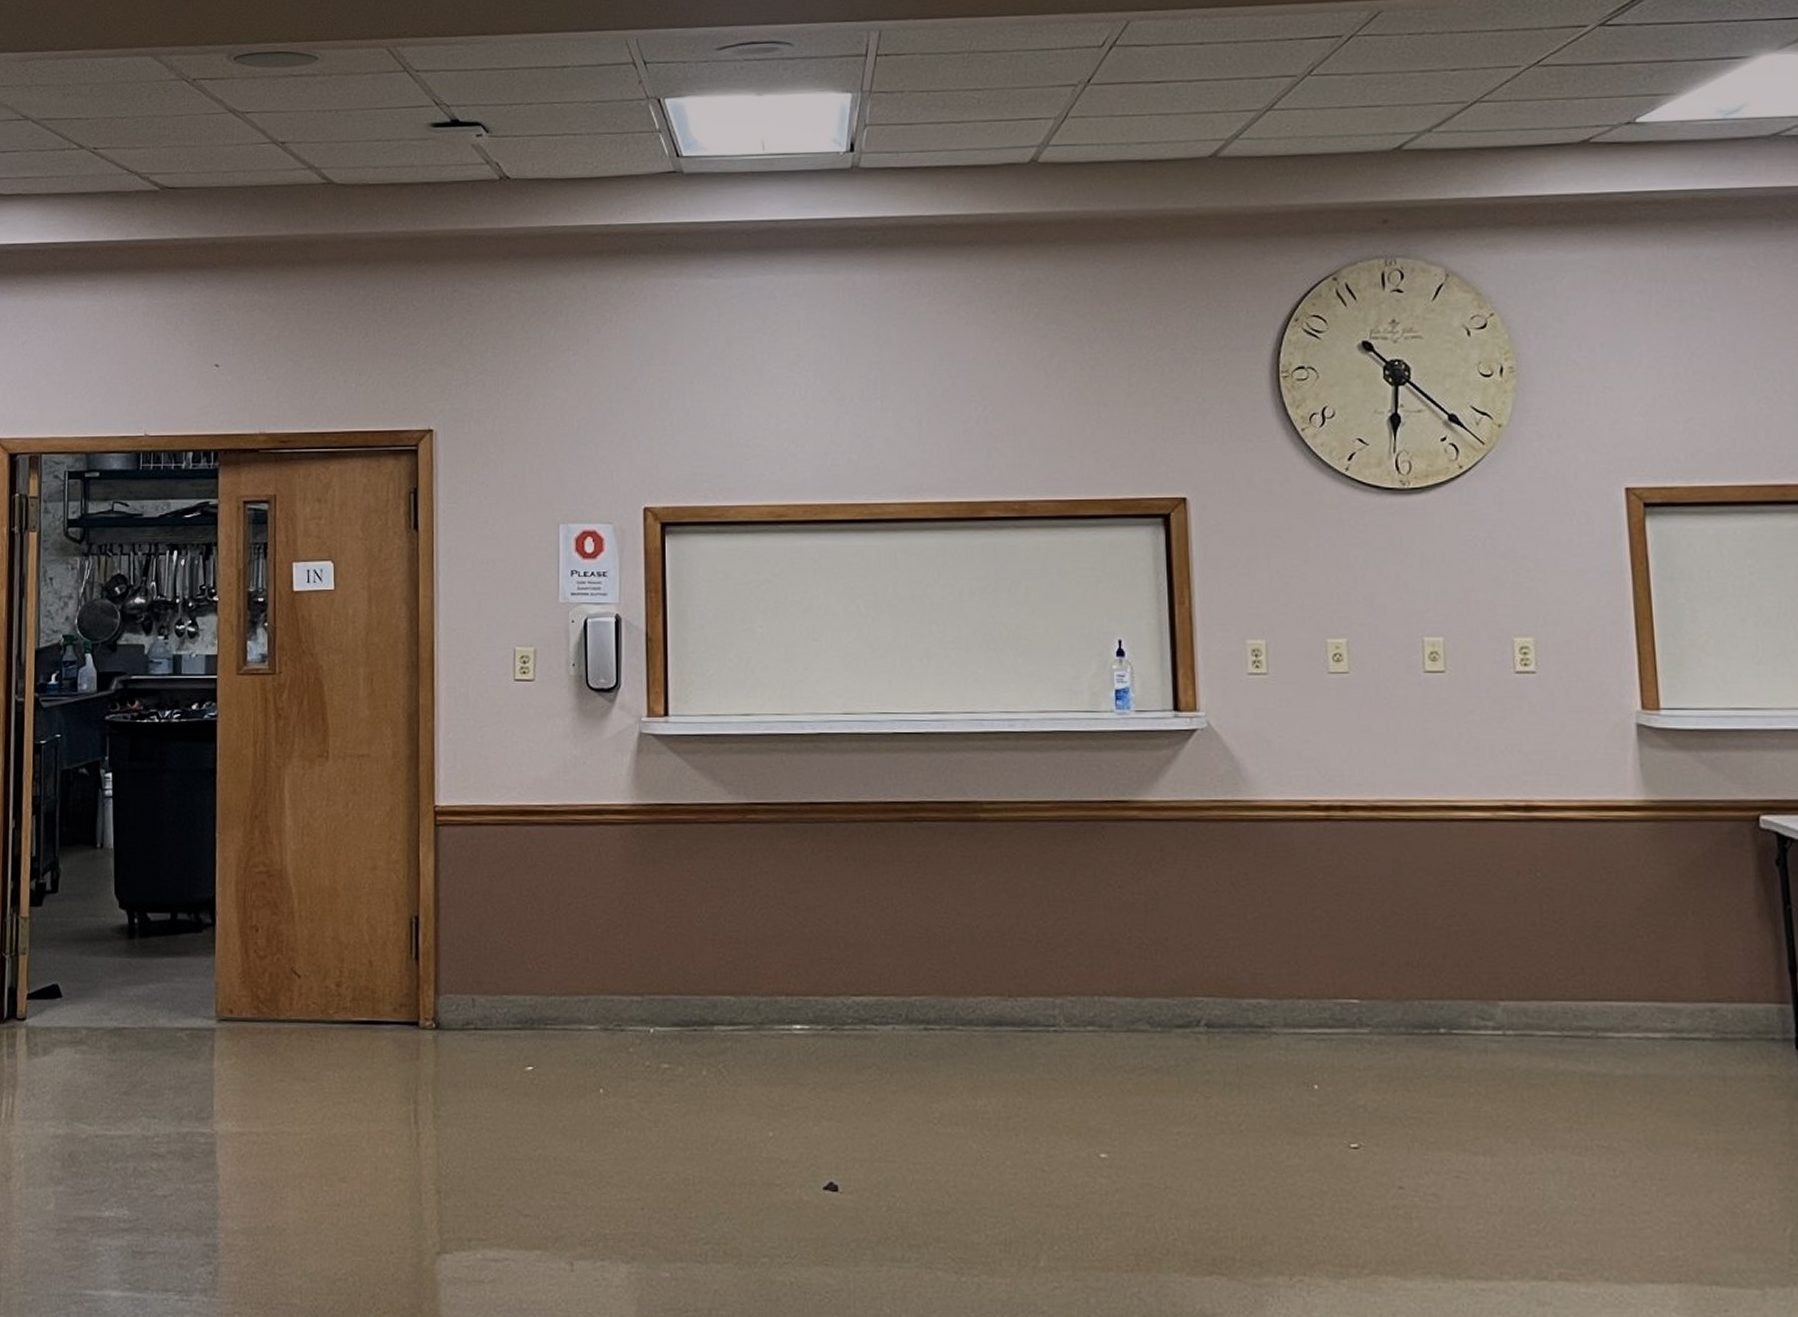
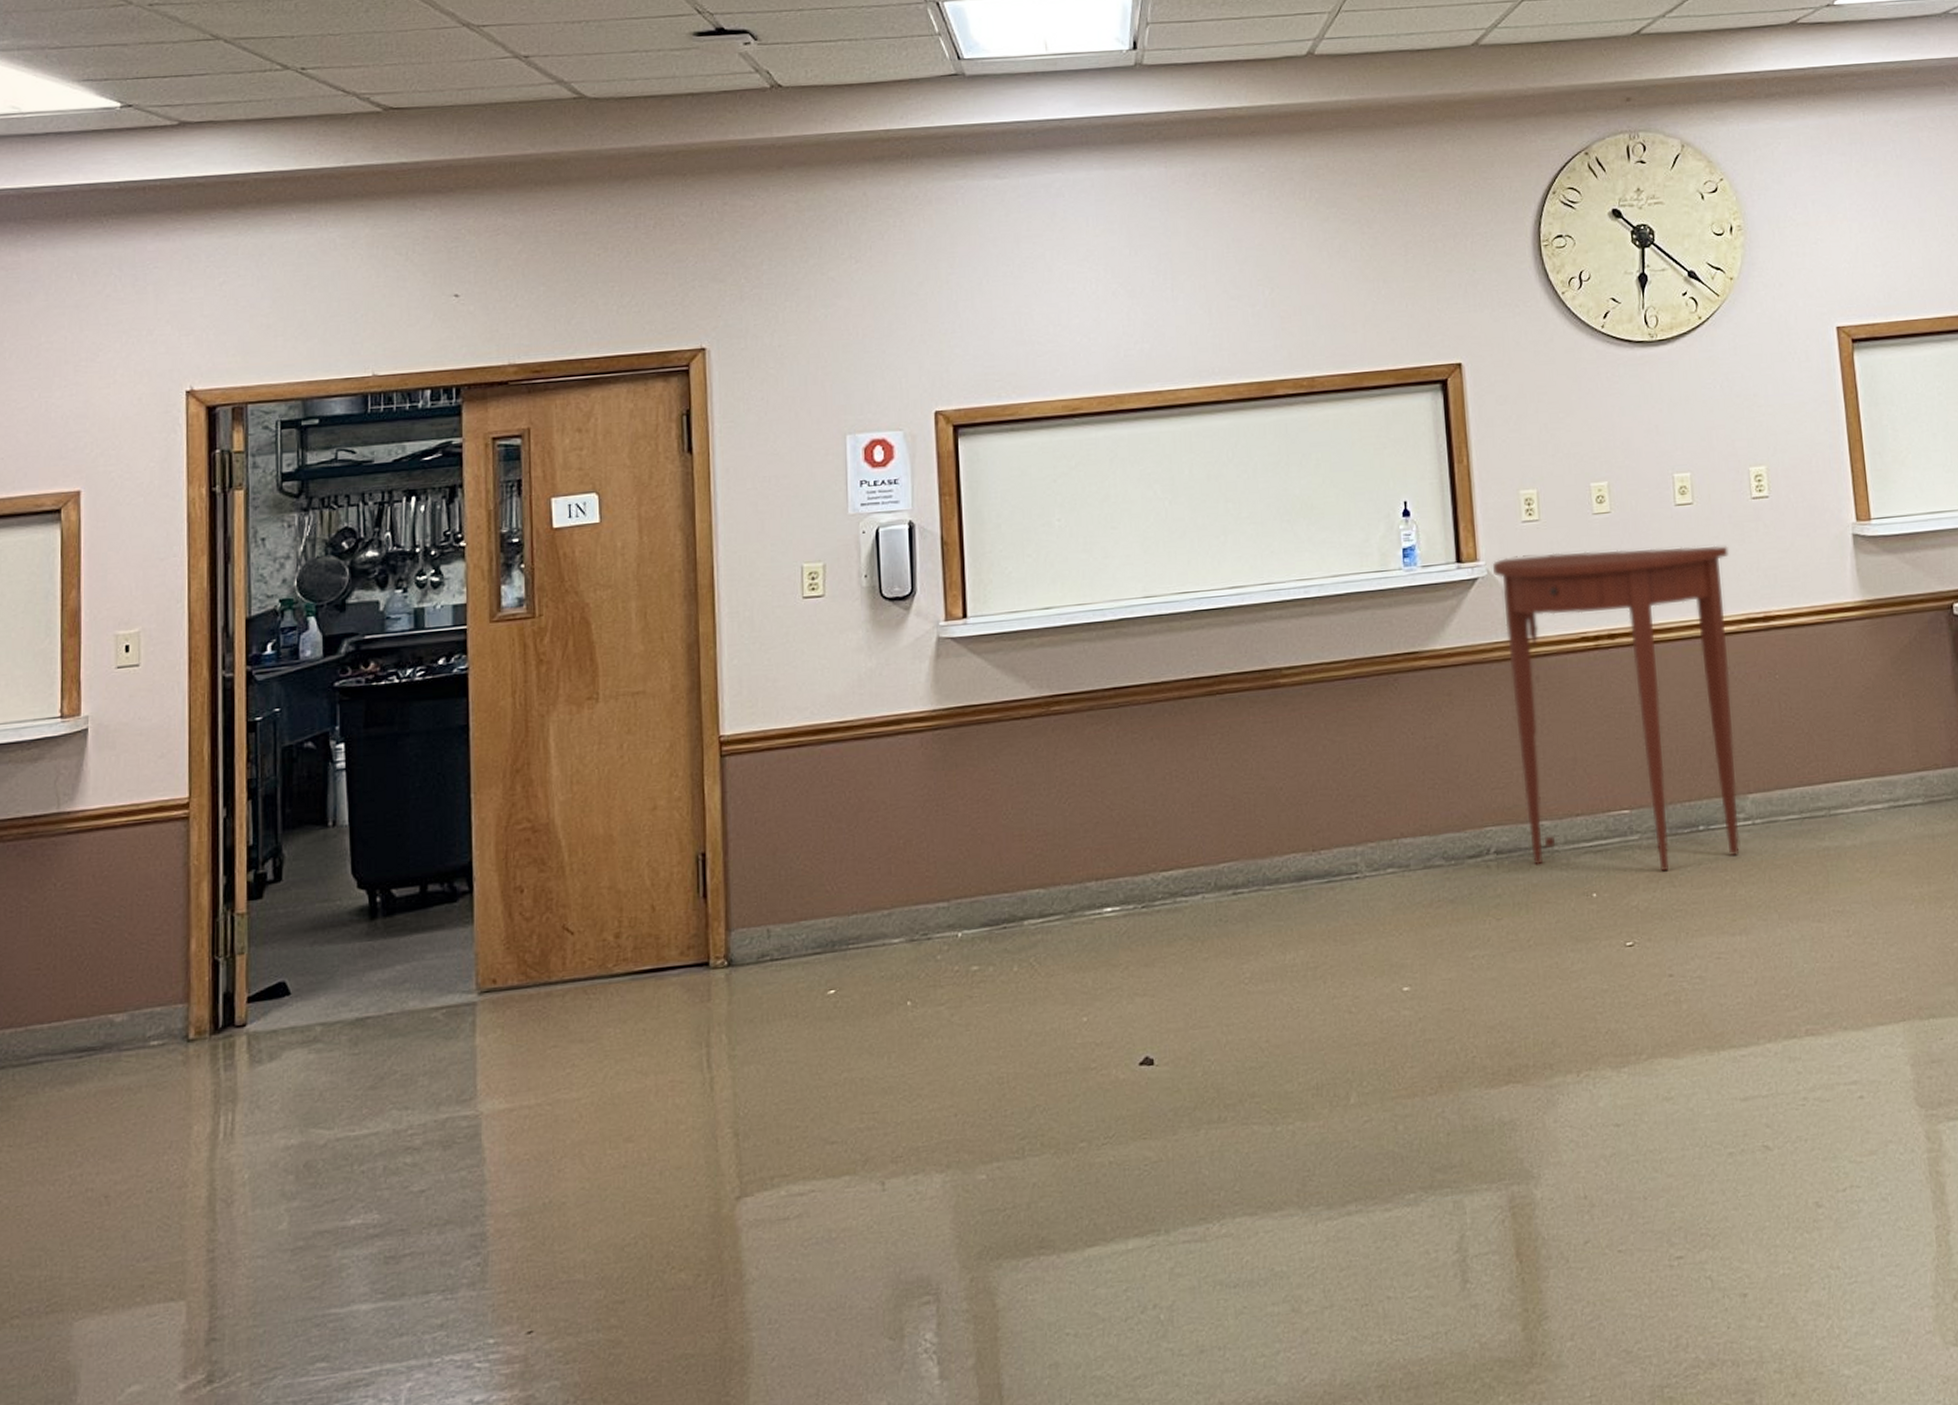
console table: none [1213,710,1487,1072] -> present [1492,545,1740,871]

